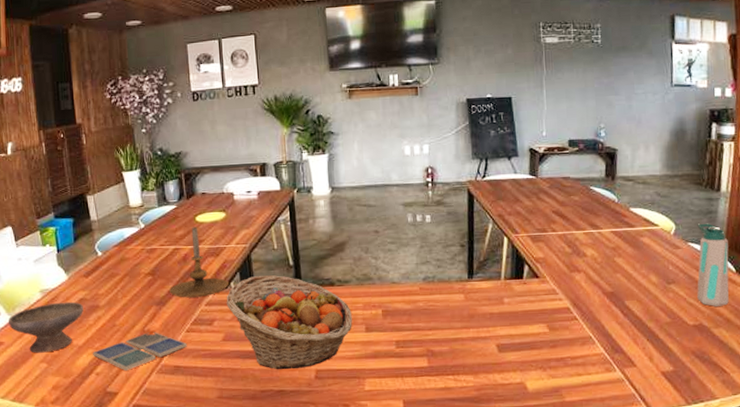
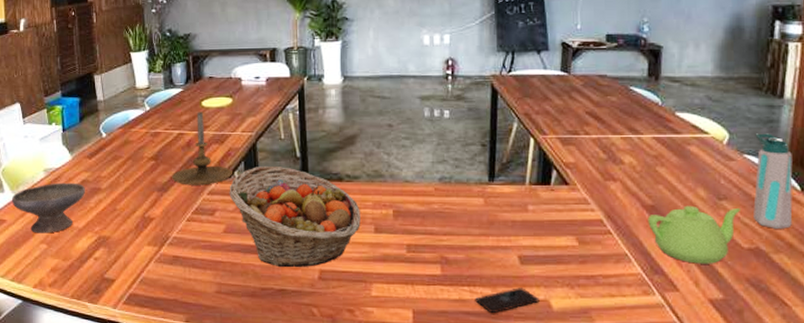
drink coaster: present [93,332,187,370] -> none [92,219,187,257]
smartphone: none [459,373,516,399] -> present [475,287,540,314]
teapot: none [608,290,687,342] -> present [648,205,741,264]

